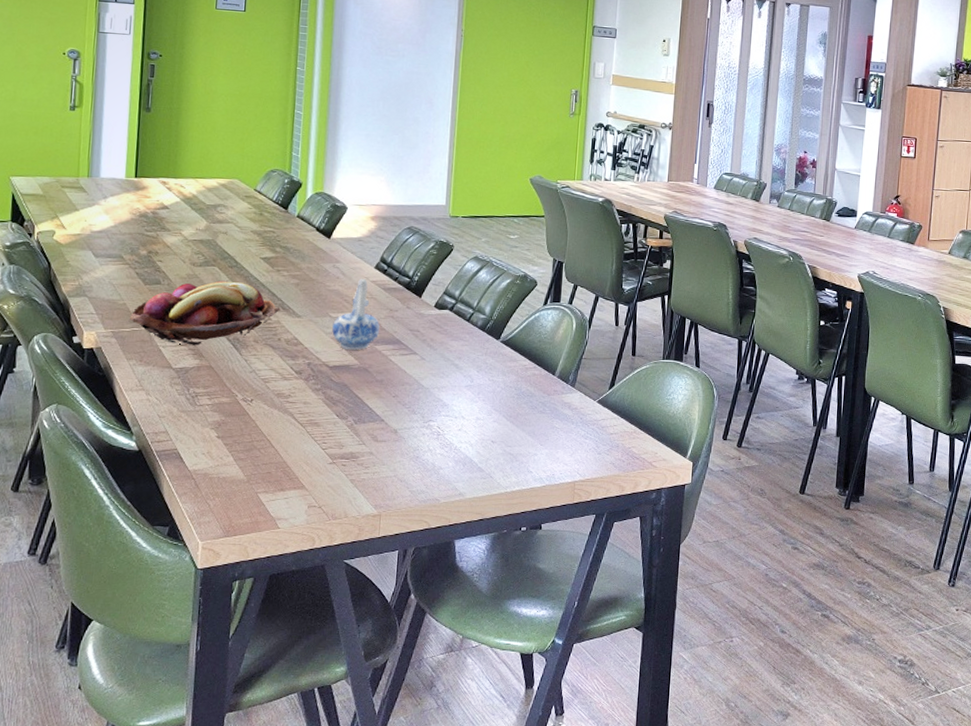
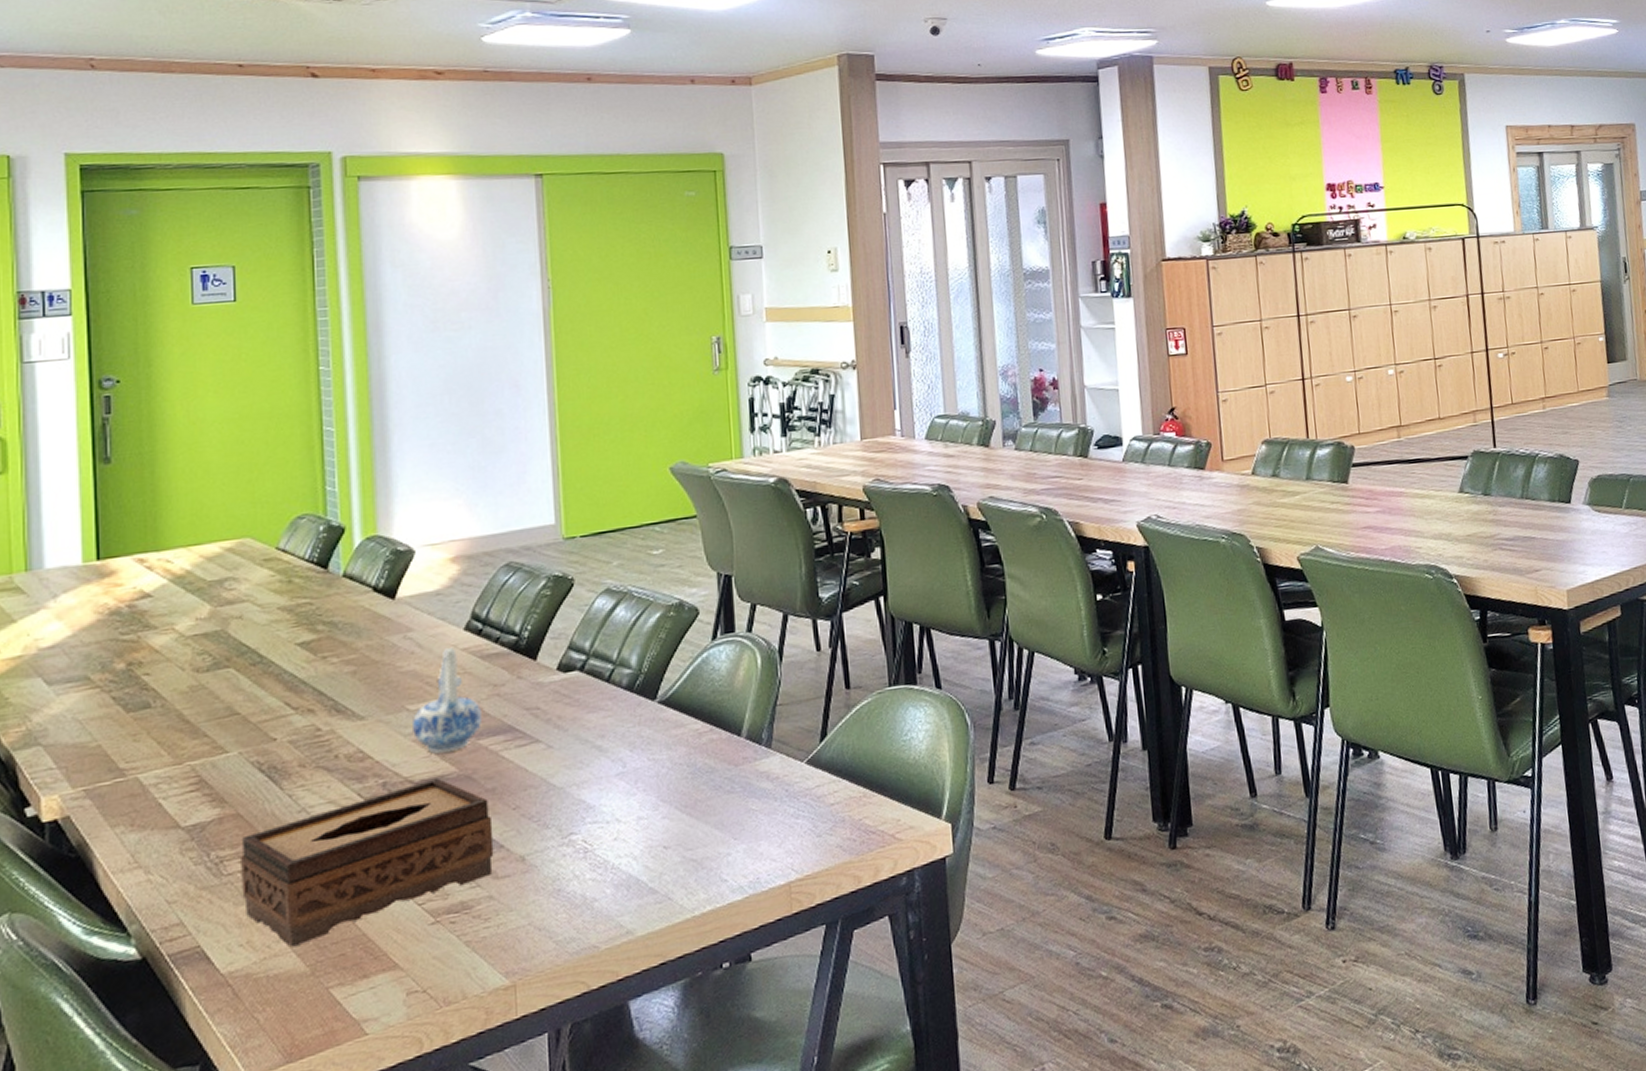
fruit basket: present [130,280,281,346] -> none [109,684,333,791]
tissue box: none [207,366,379,462] -> present [241,777,494,948]

